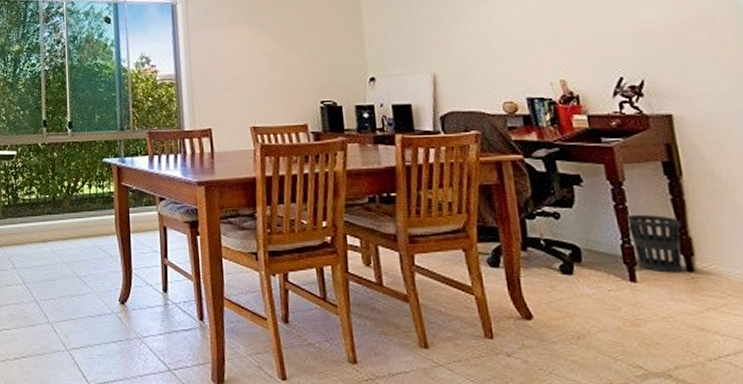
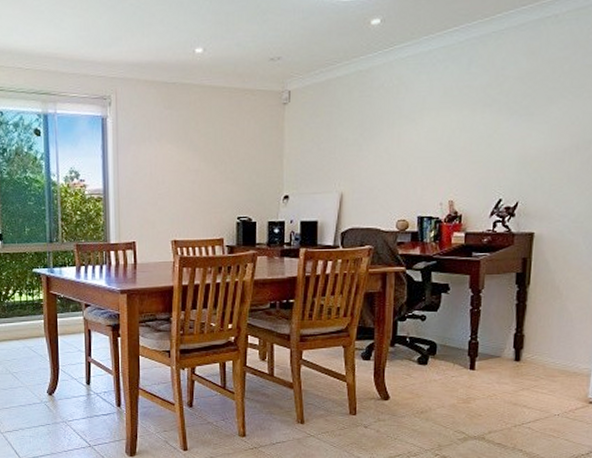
wastebasket: present [627,215,684,273] -> none [477,317,520,363]

